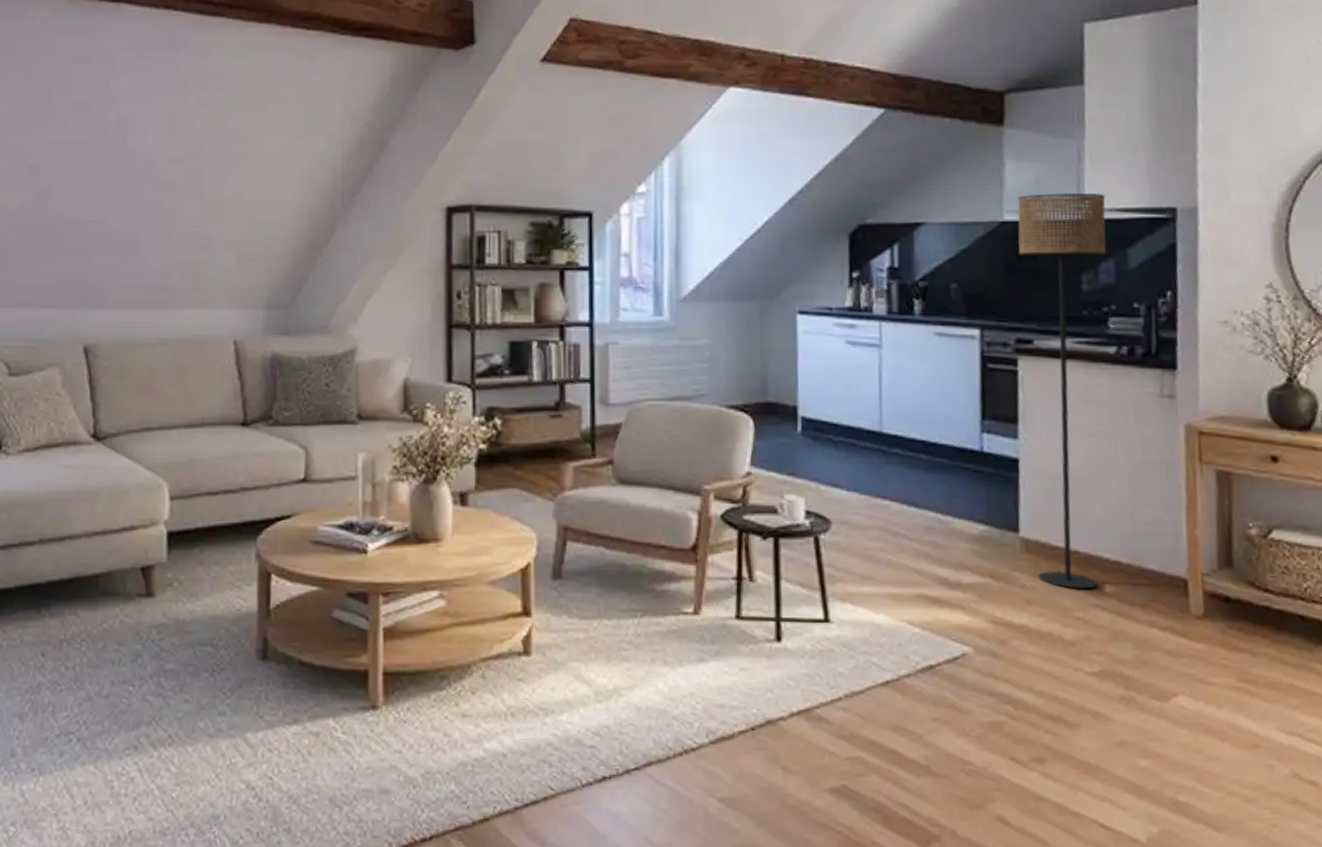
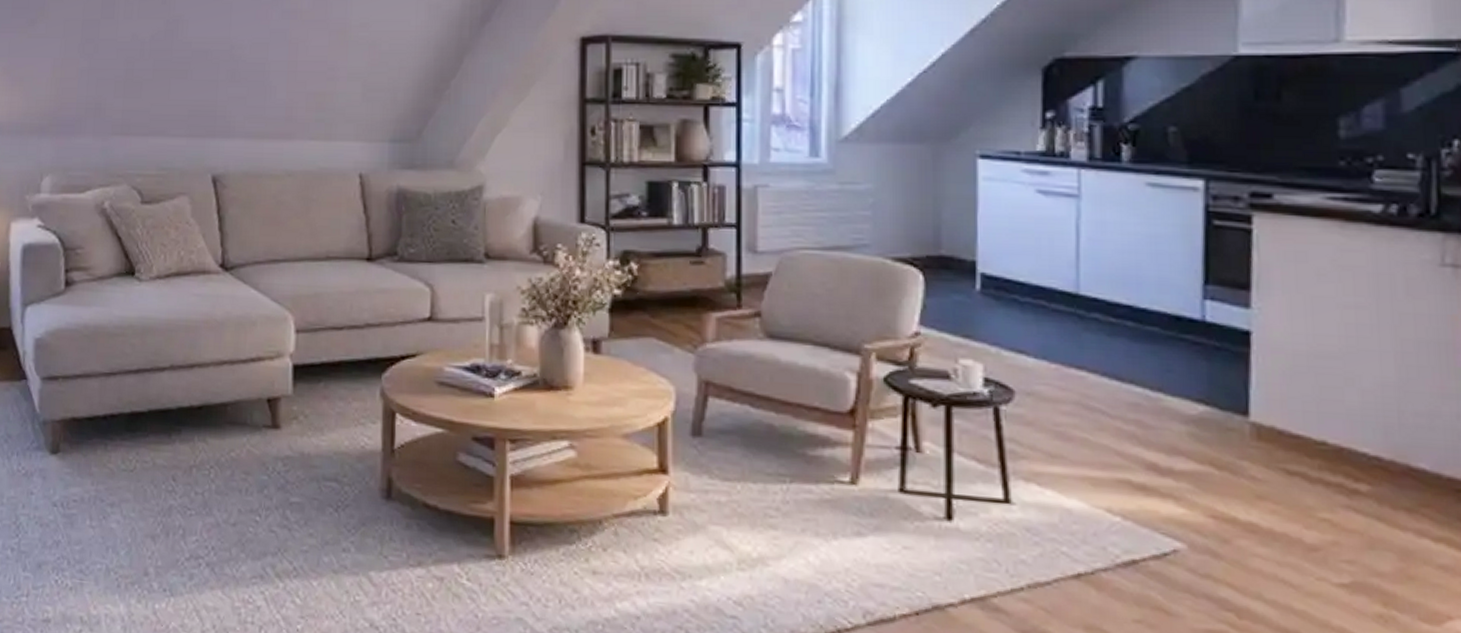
floor lamp: present [1017,192,1106,590] -> none [1255,21,1373,488]

